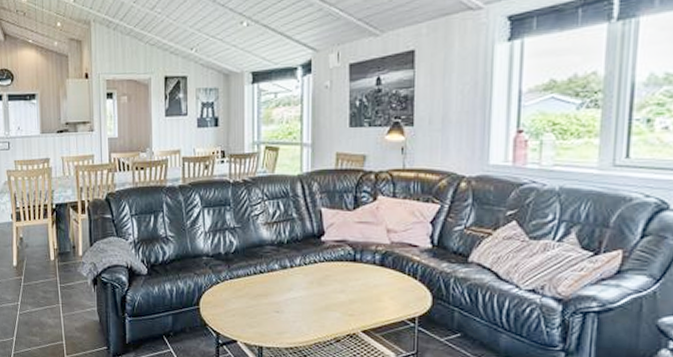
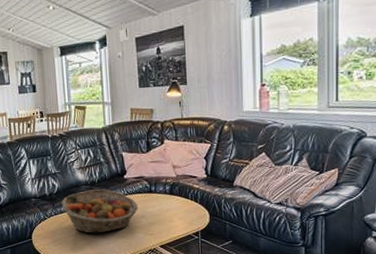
fruit basket: none [239,252,337,307] -> present [61,189,139,234]

